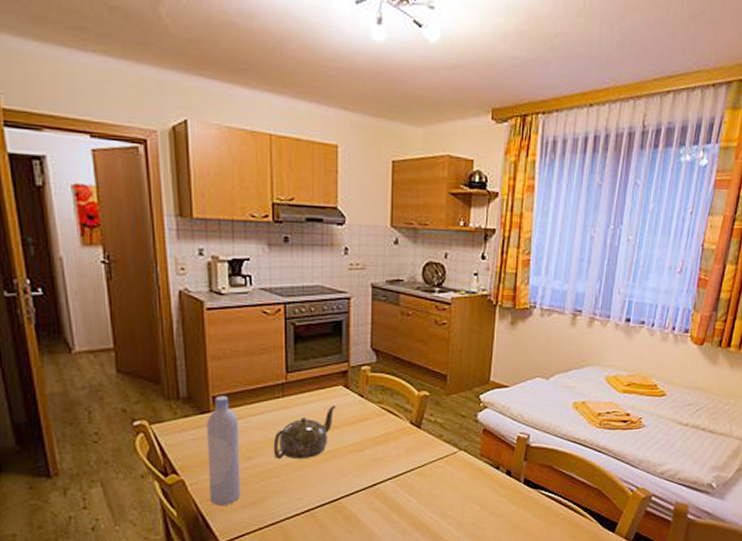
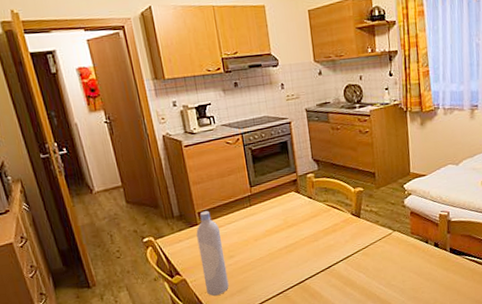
teapot: present [273,405,337,460] -> none [248,208,292,255]

